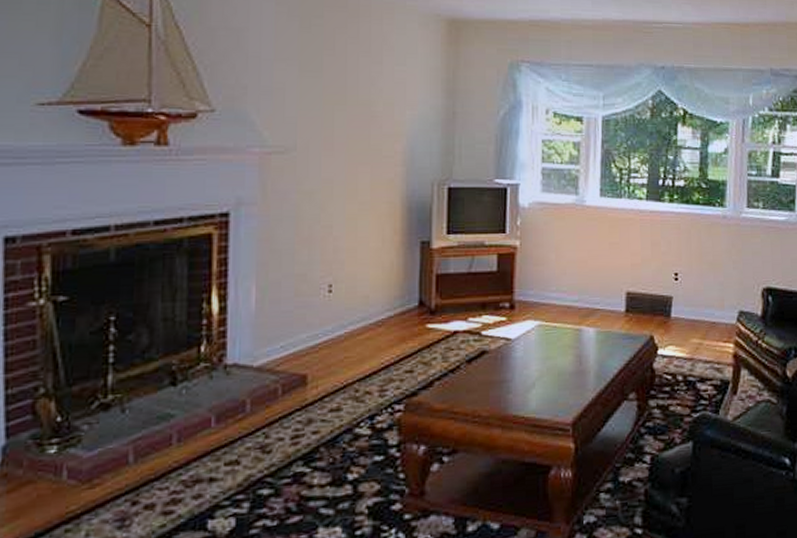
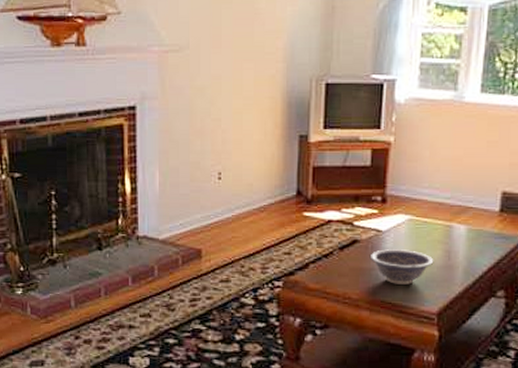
decorative bowl: none [499,357,566,396] -> present [369,249,434,285]

